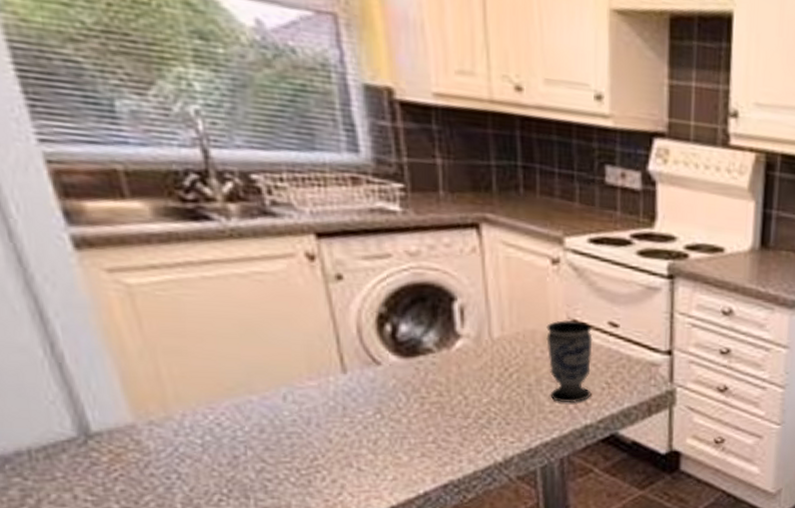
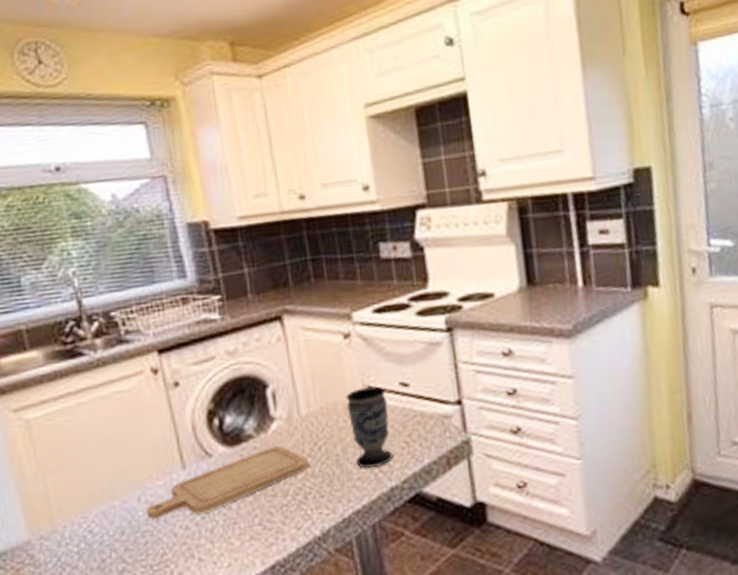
chopping board: none [293,365,496,423] -> present [146,445,309,521]

